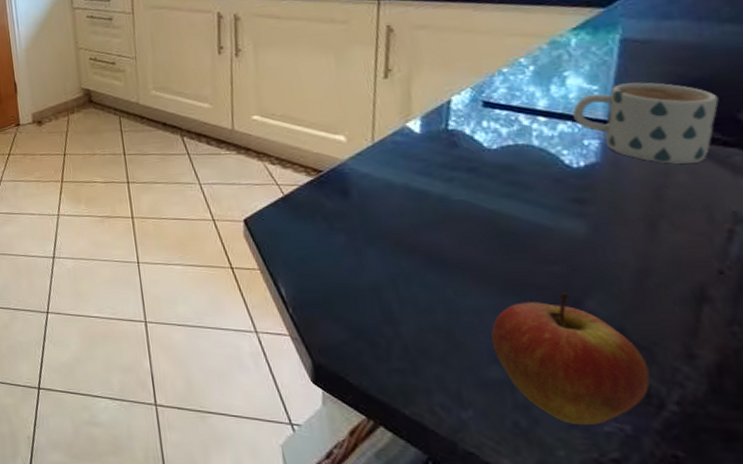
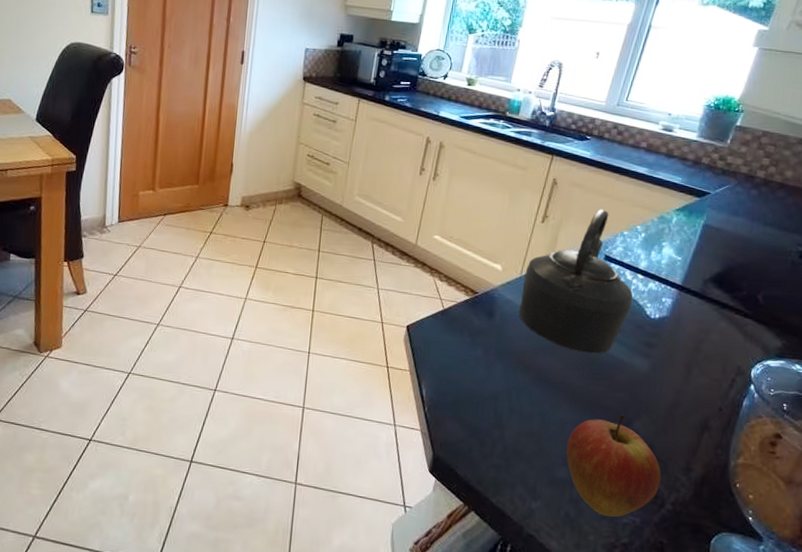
kettle: none [377,48,539,223] -> present [519,209,633,354]
mug: present [572,82,719,164] -> none [661,258,750,327]

